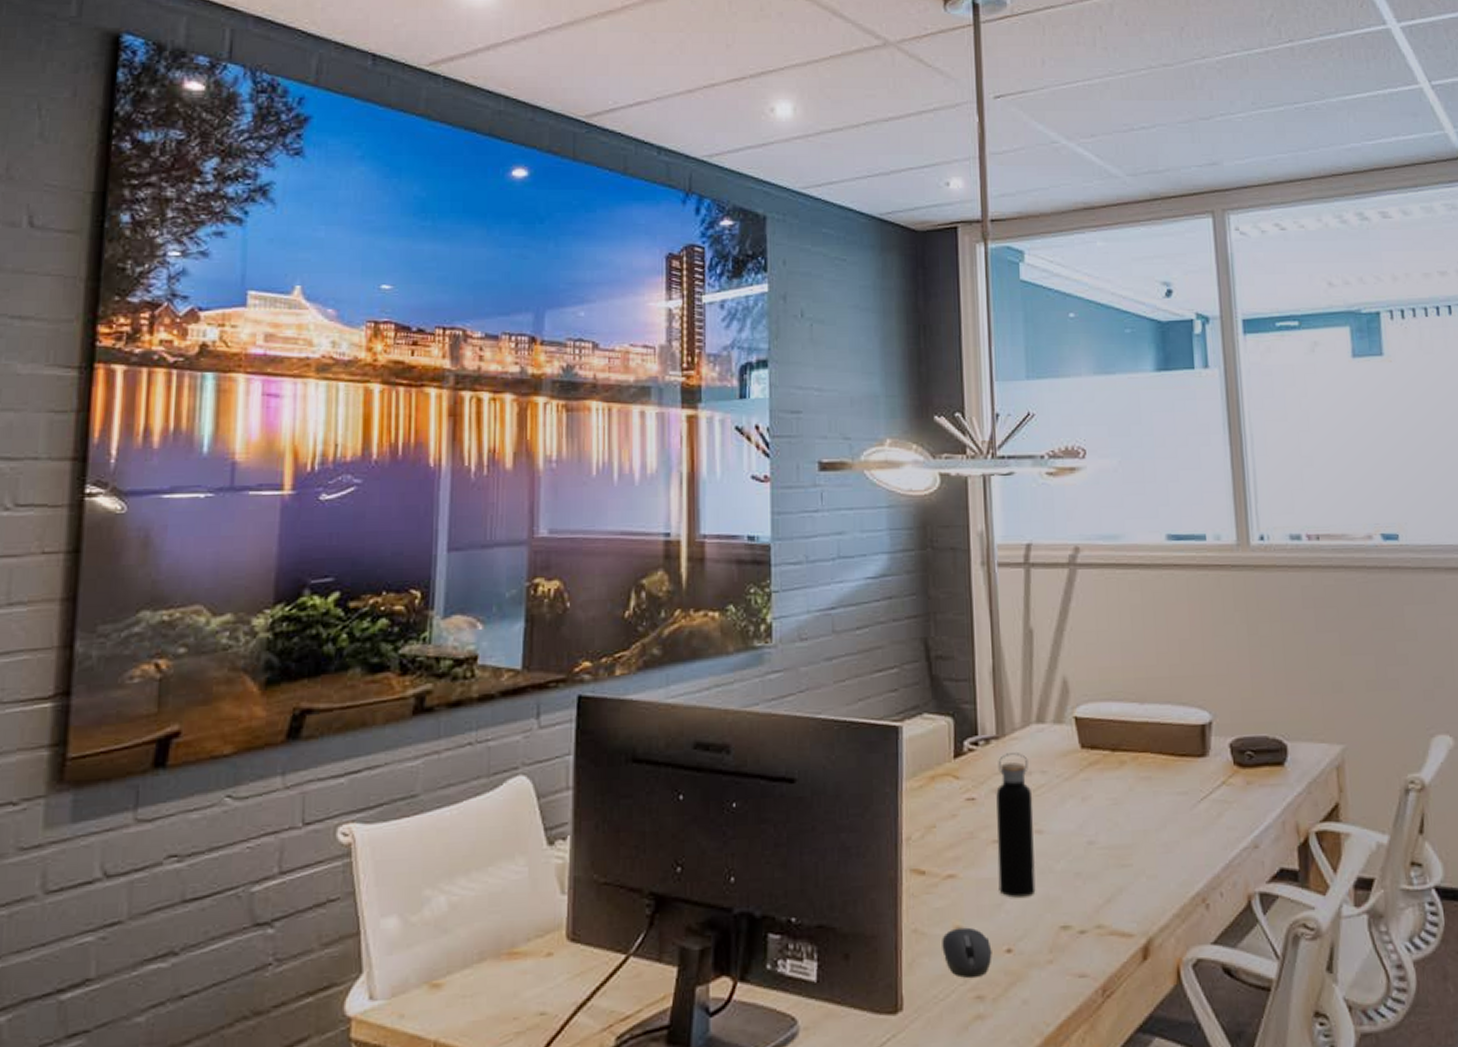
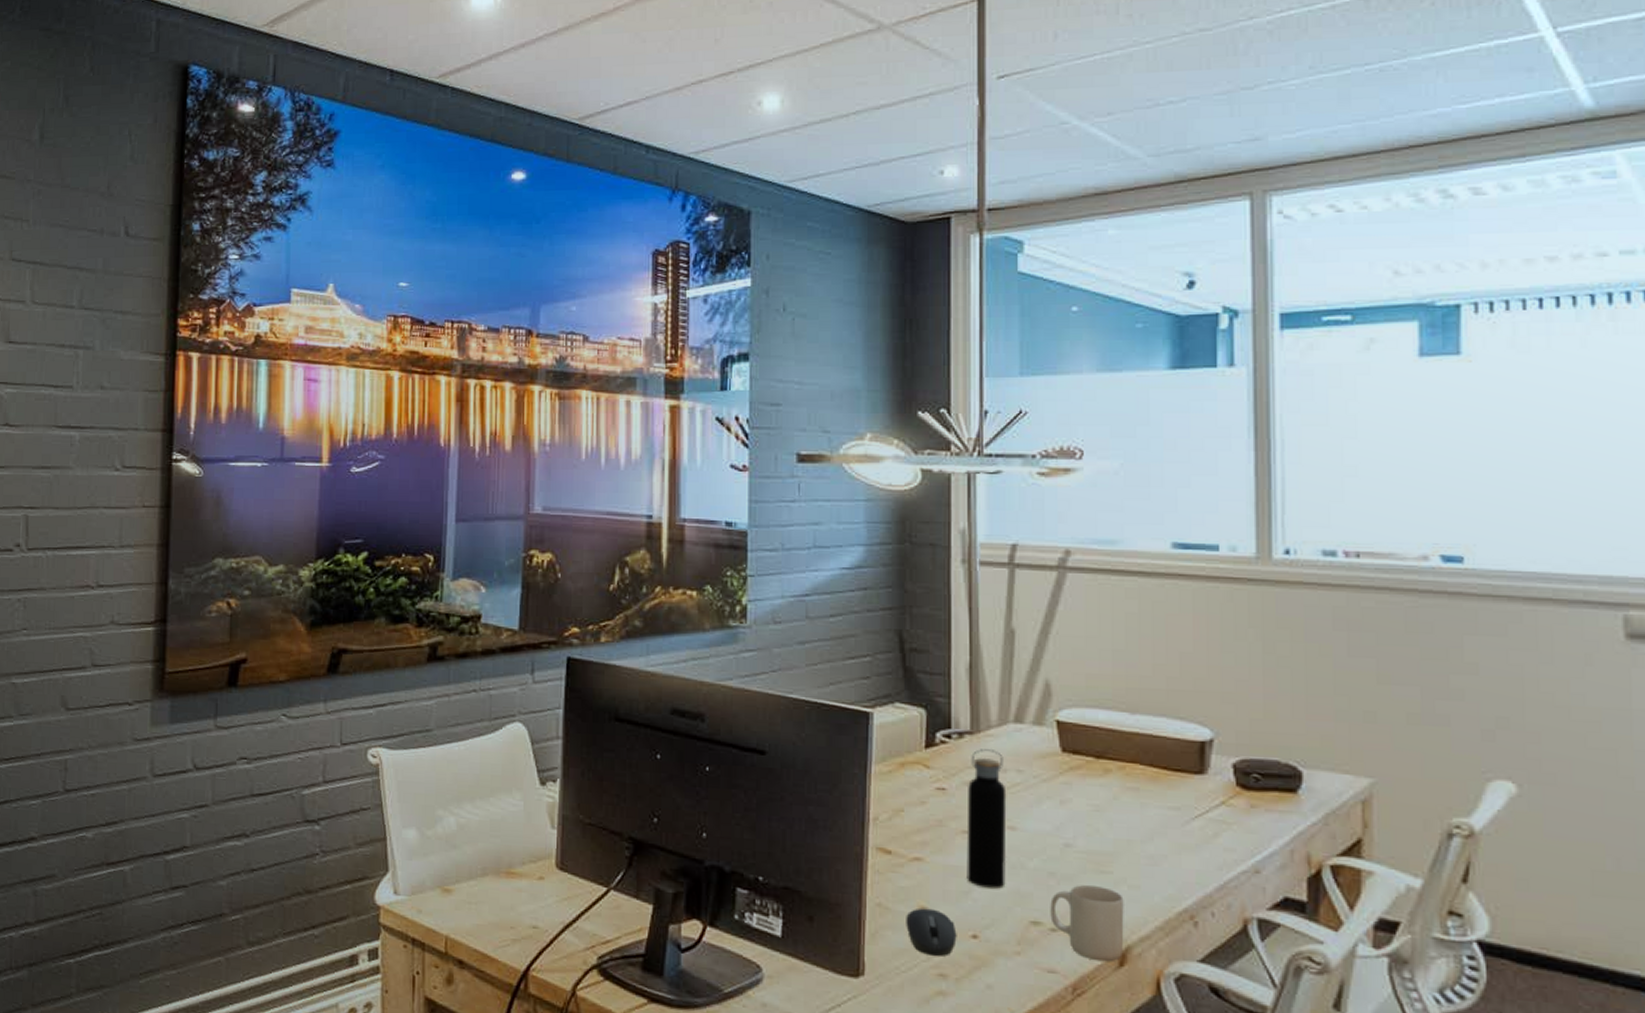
cup: none [1078,880,1146,959] -> present [1050,884,1124,962]

